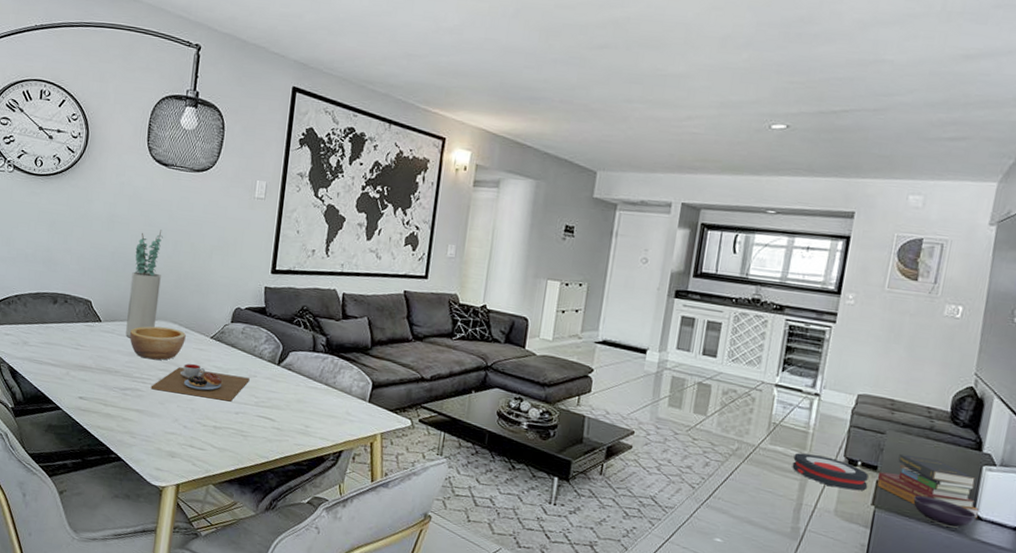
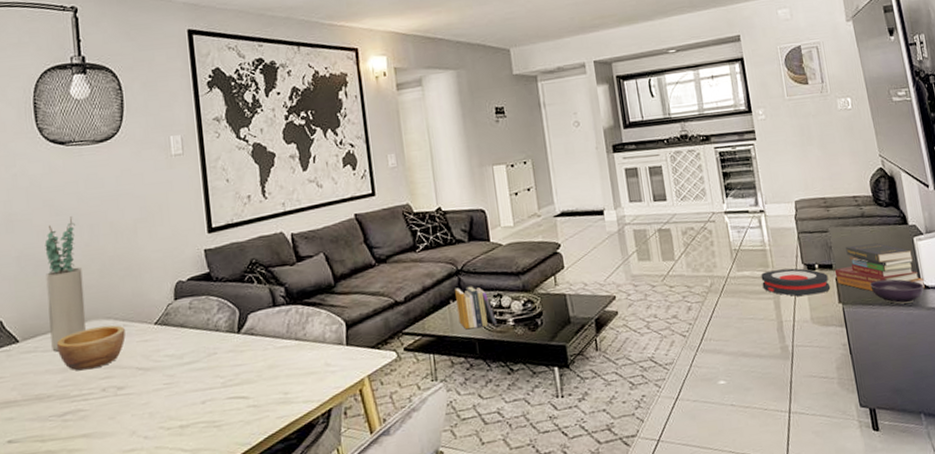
place setting: present [151,363,250,402] -> none [95,357,210,405]
books: none [475,381,512,425] -> present [455,286,497,330]

